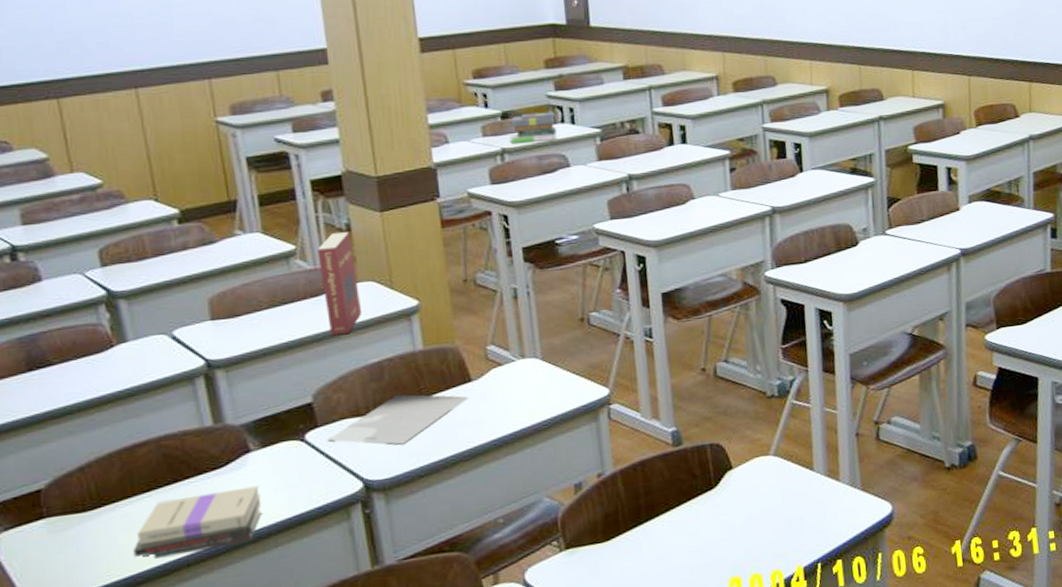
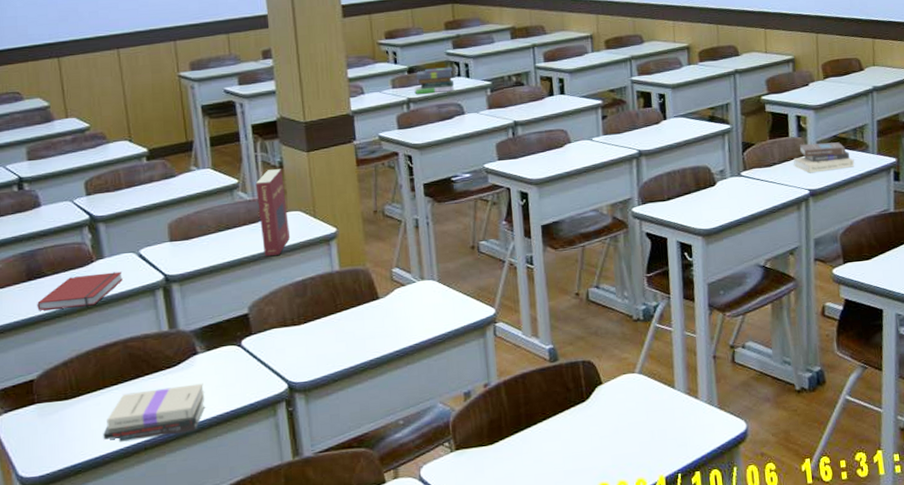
book: none [42,357,152,407] -> present [37,271,123,311]
paper: present [327,394,469,445] -> none [260,308,376,352]
books: none [943,196,1009,231] -> present [793,142,855,173]

